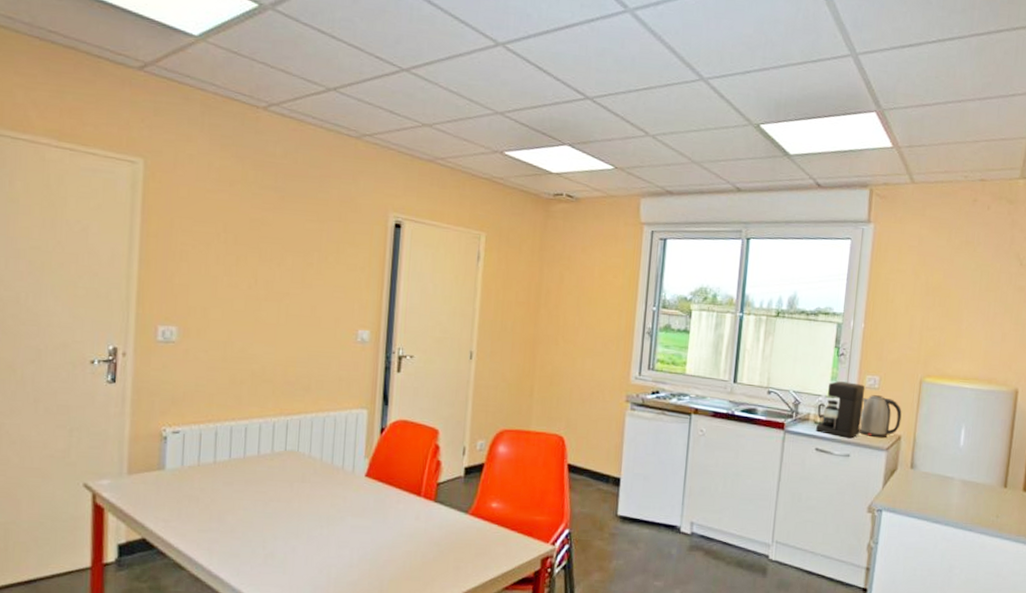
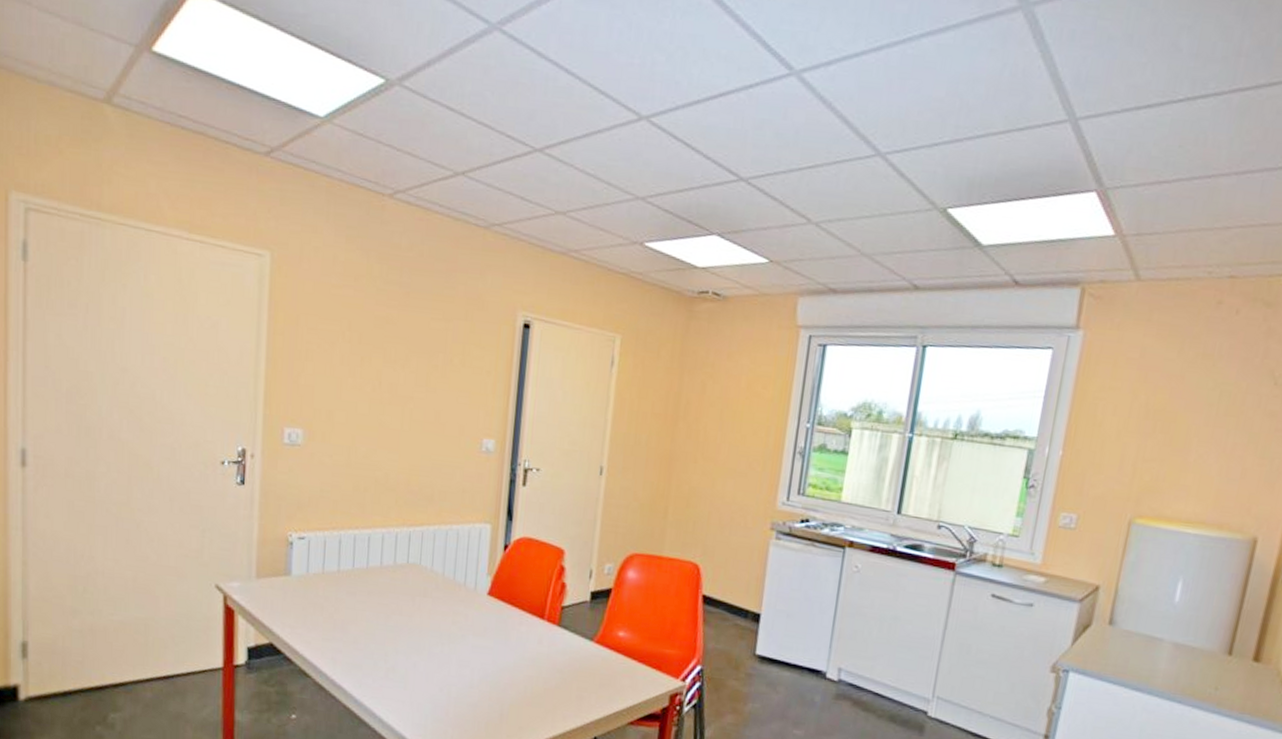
coffee maker: present [815,381,866,439] -> none [992,517,1059,586]
kettle: present [859,394,902,439] -> none [1046,535,1103,588]

